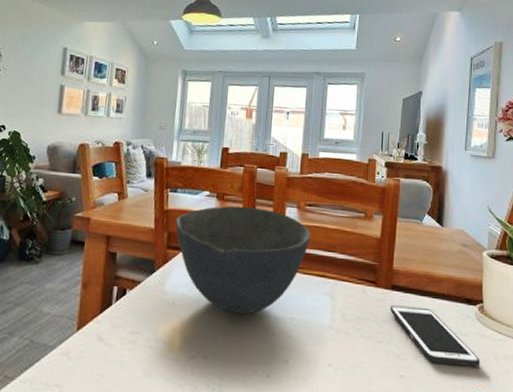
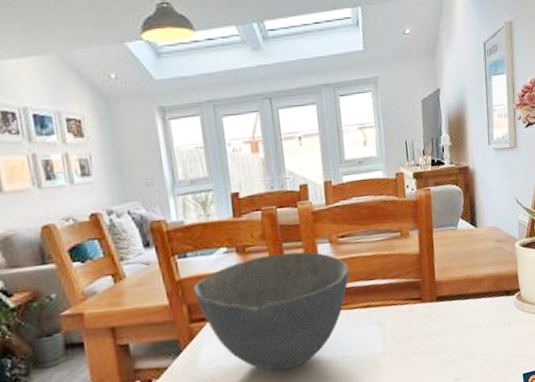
cell phone: present [390,305,481,367] -> none [437,310,523,358]

